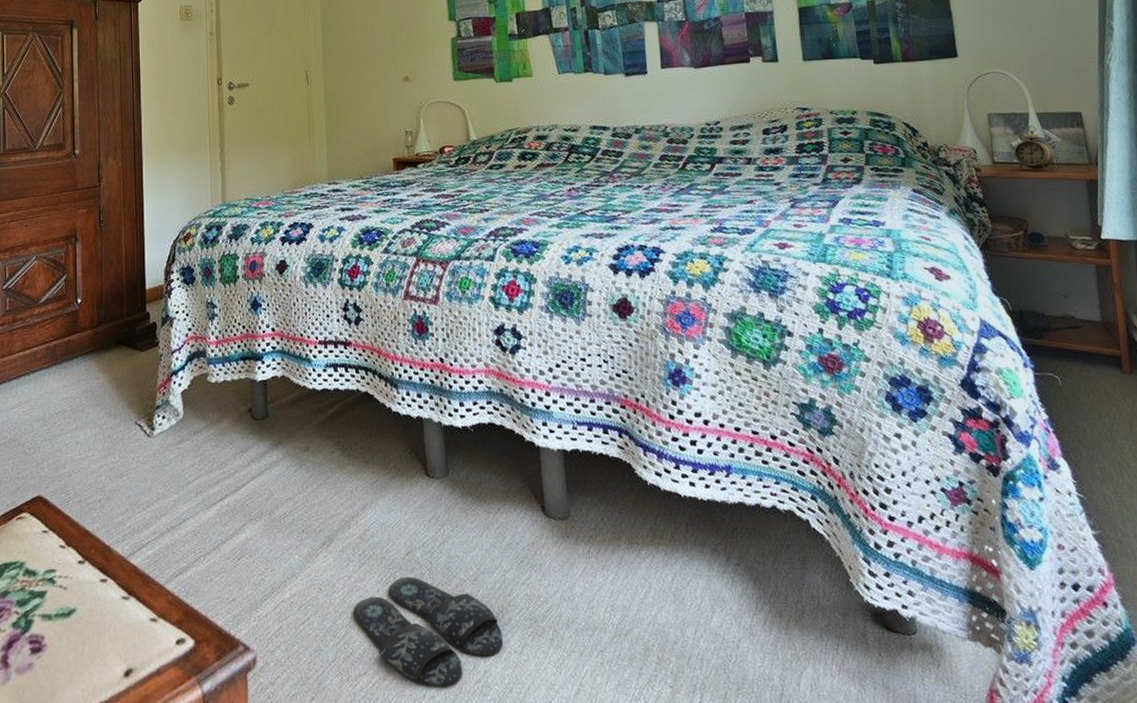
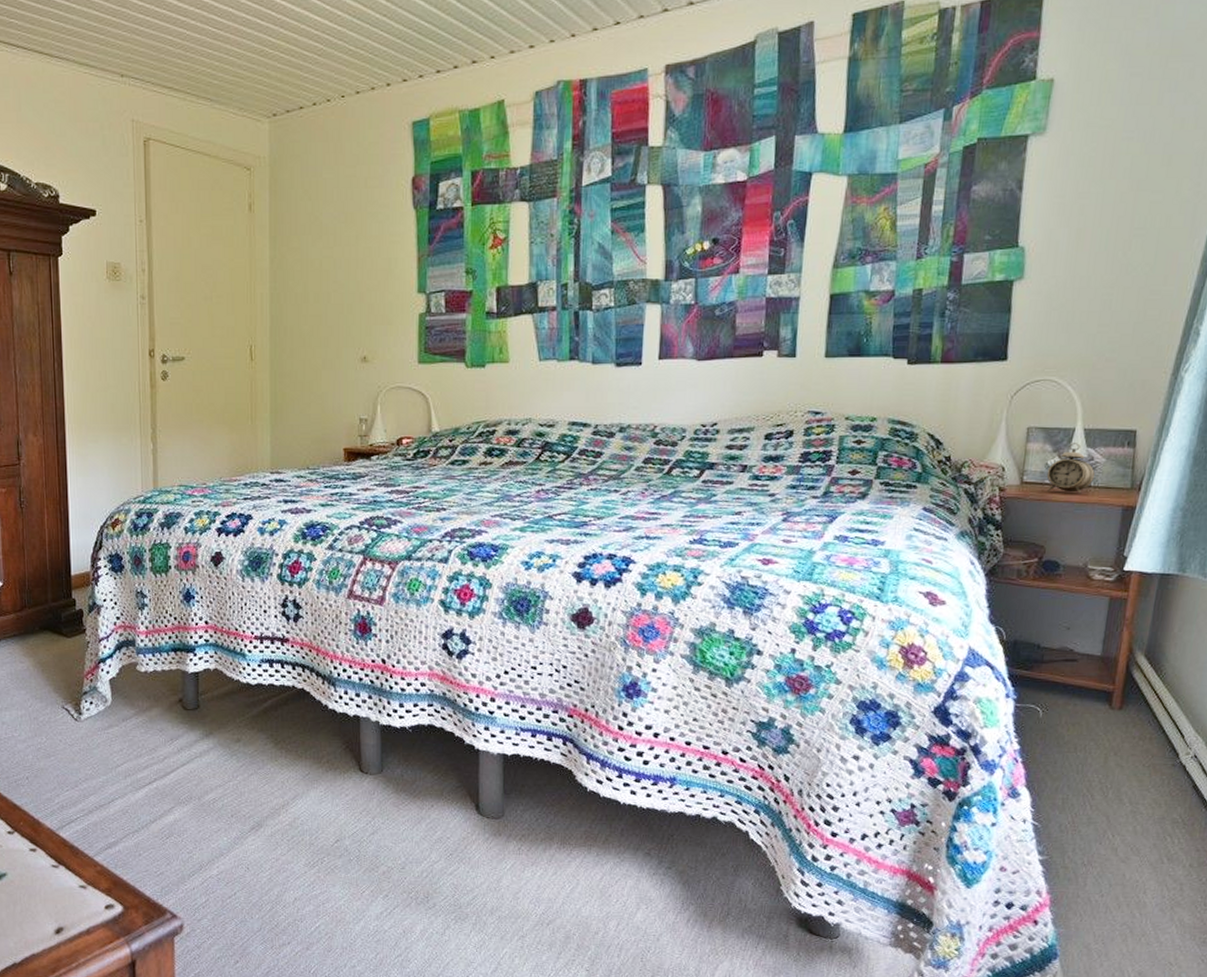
slippers: present [353,576,503,689] -> none [280,862,426,960]

